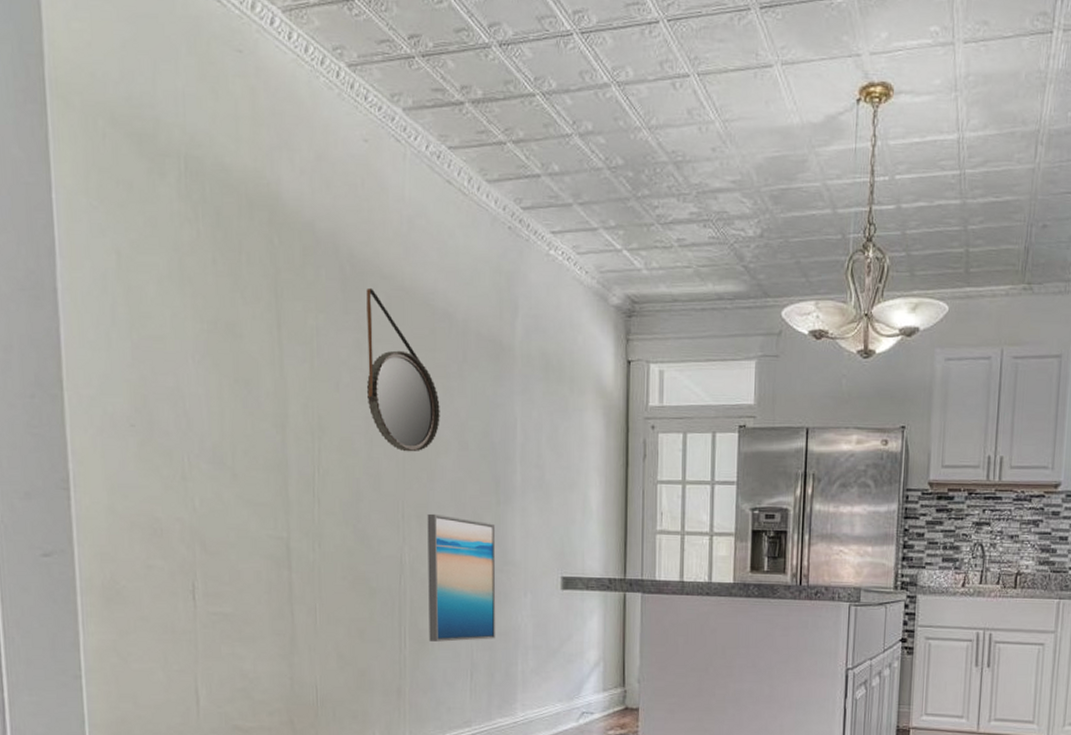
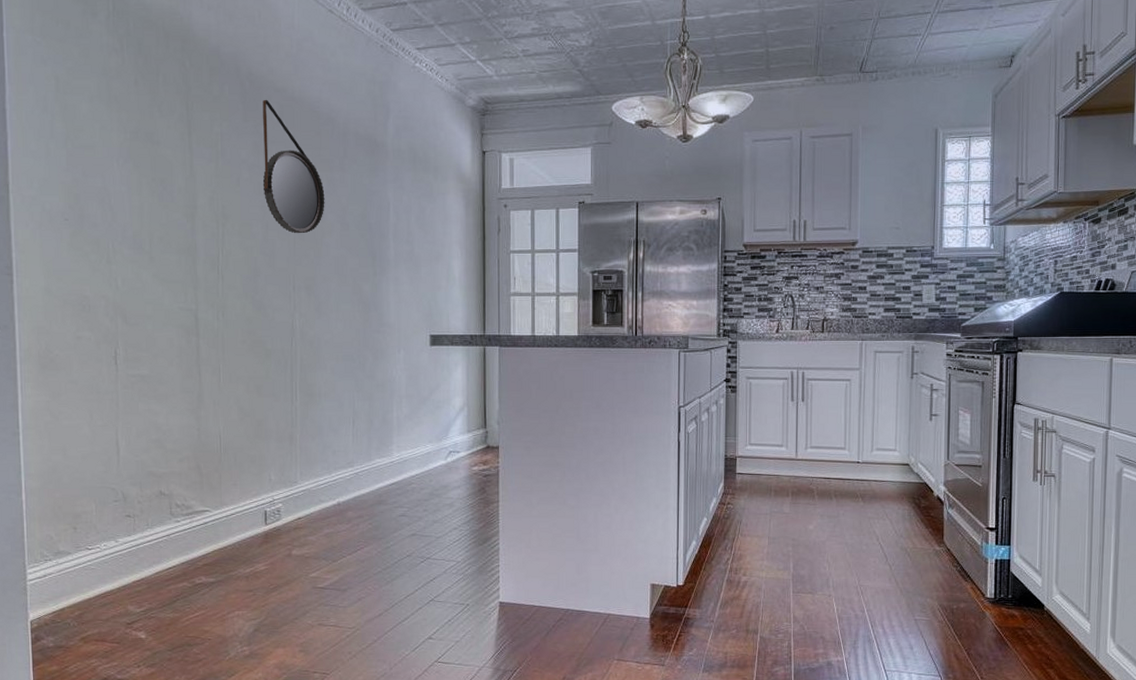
wall art: present [427,513,496,642] -> none [314,285,374,394]

